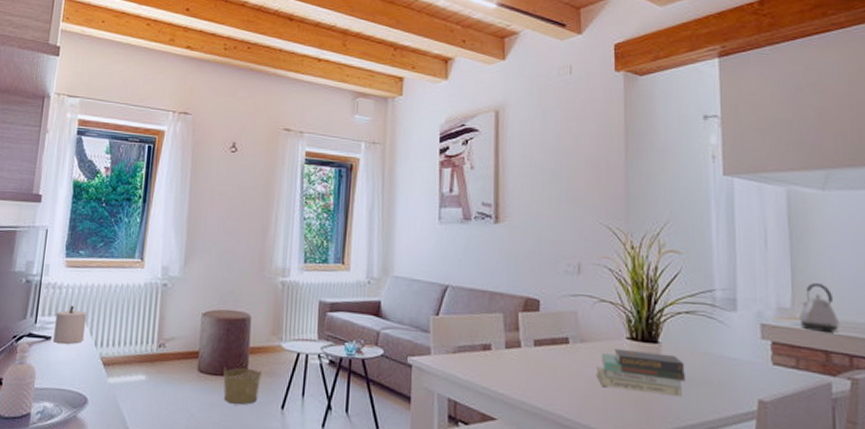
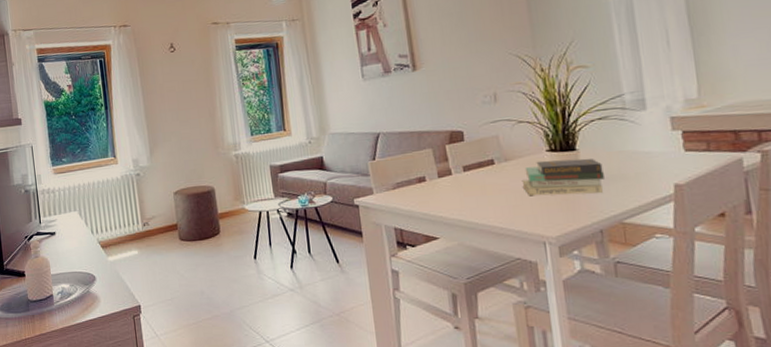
candle: present [53,305,87,344] -> none [55,204,82,236]
basket: present [223,367,262,405] -> none [200,231,233,261]
kettle: present [798,283,840,333] -> none [705,71,747,115]

